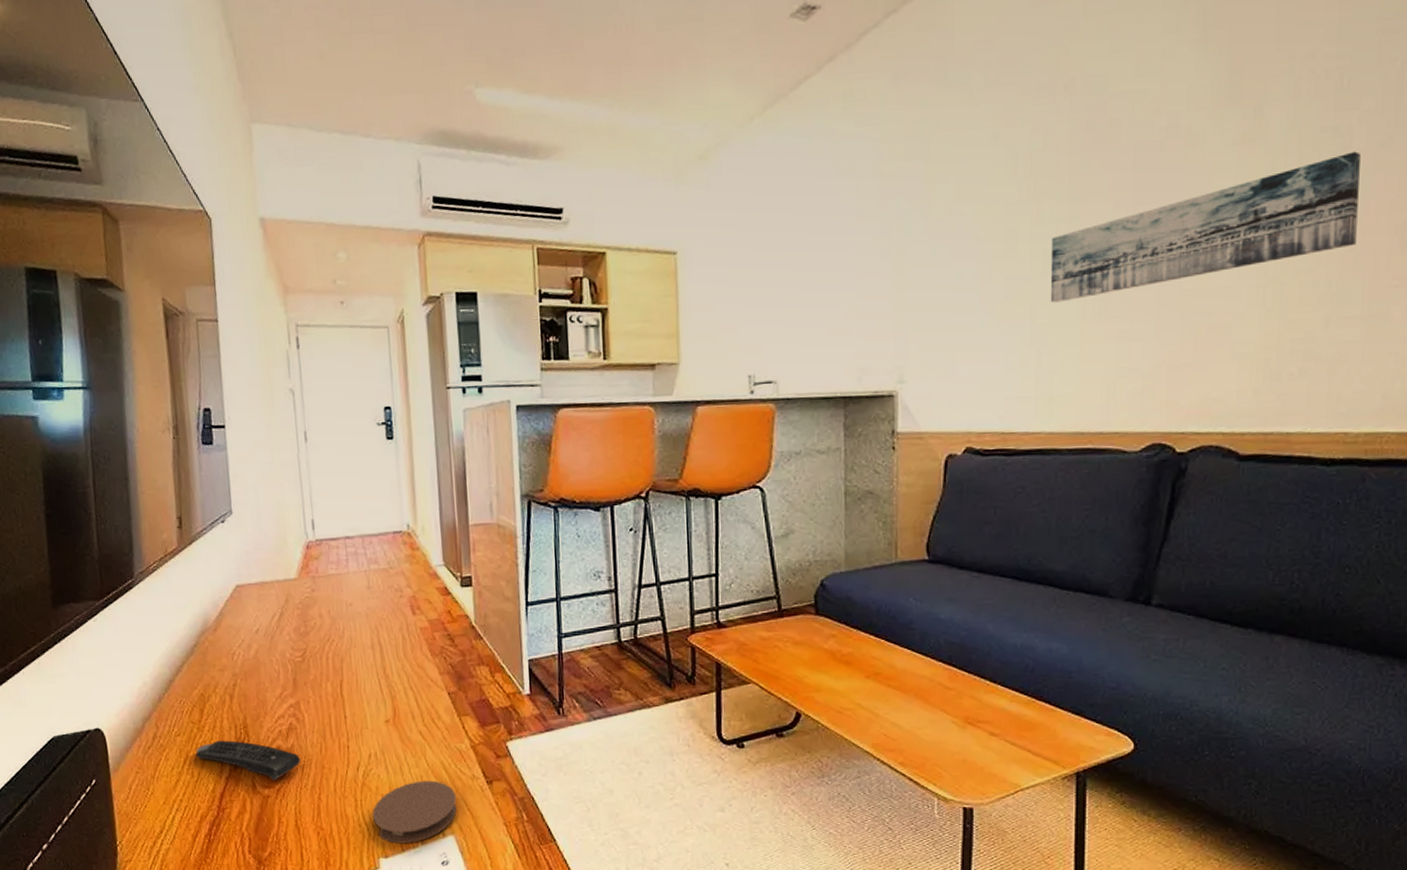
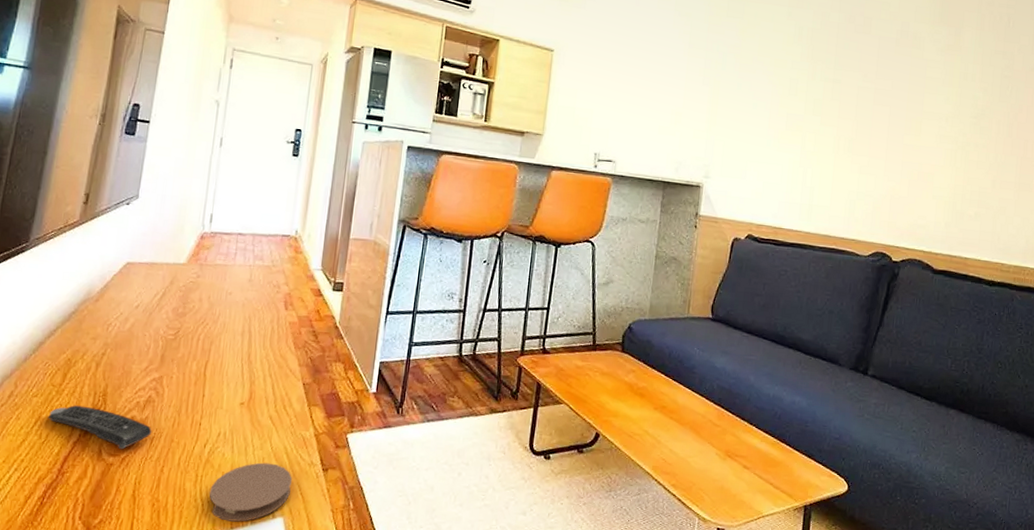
wall art: present [1050,151,1361,303] -> none [816,70,1019,138]

